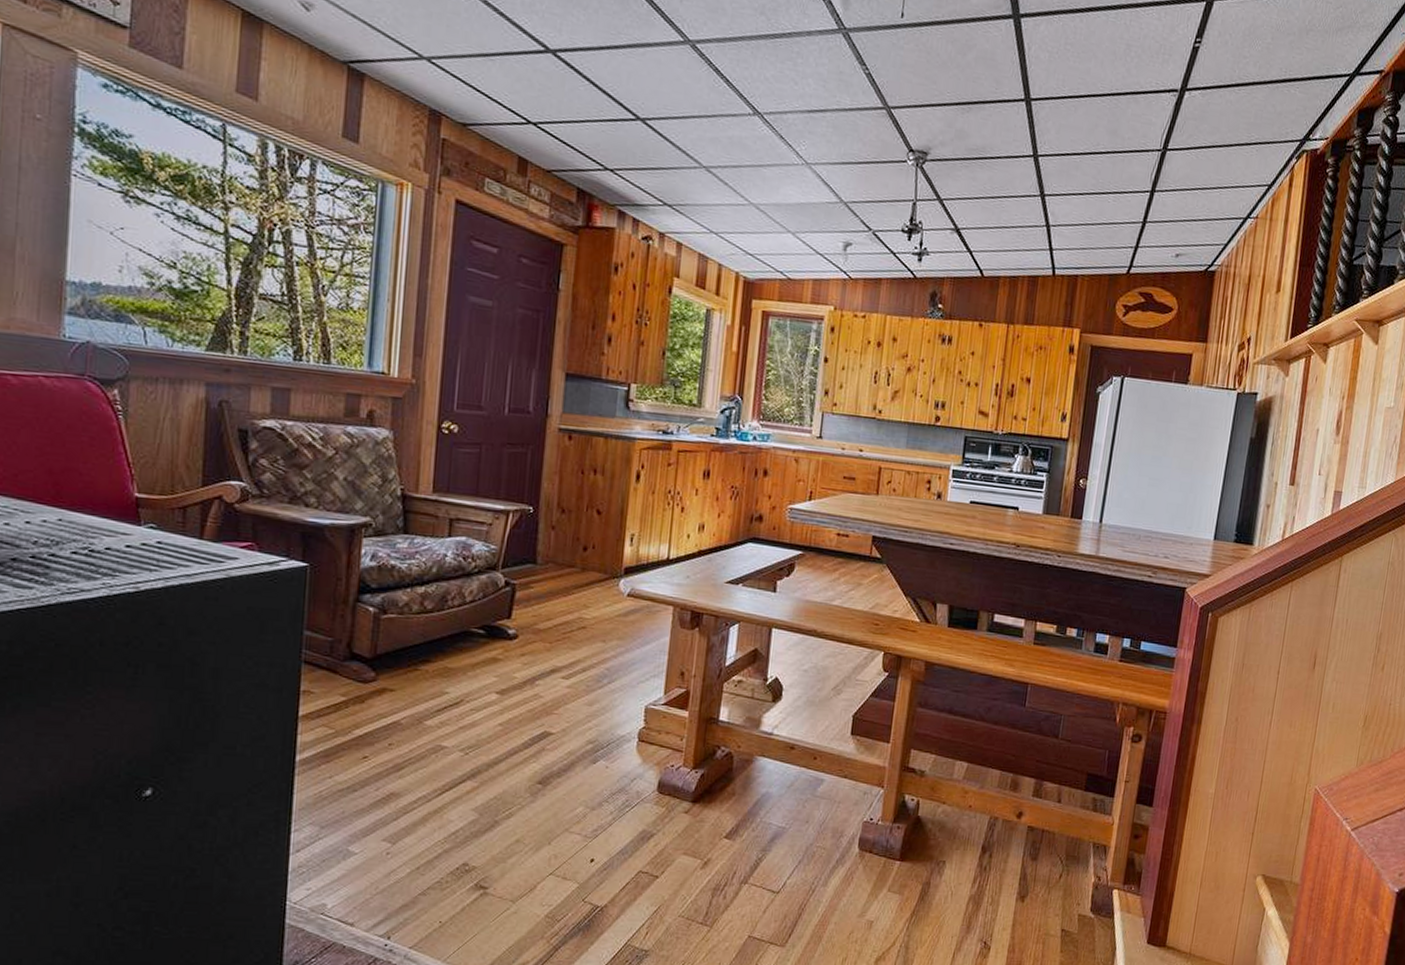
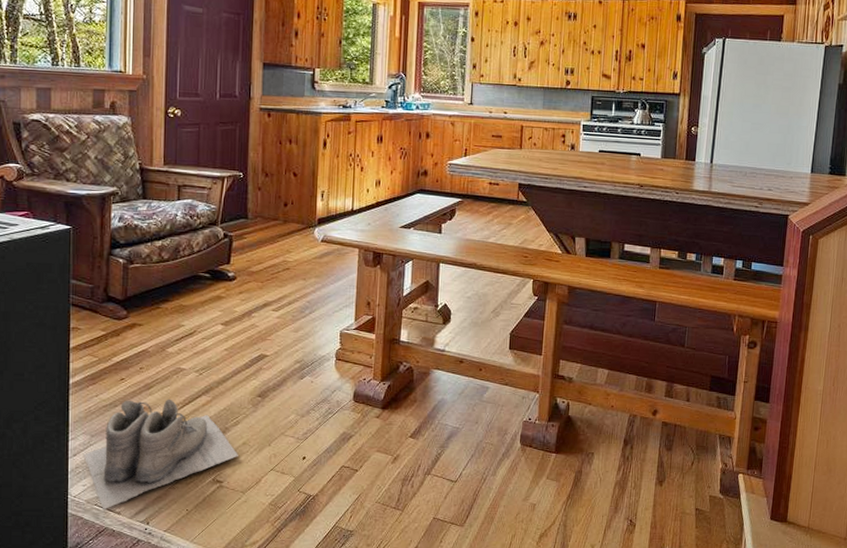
boots: none [309,783,510,921] -> present [83,399,238,511]

